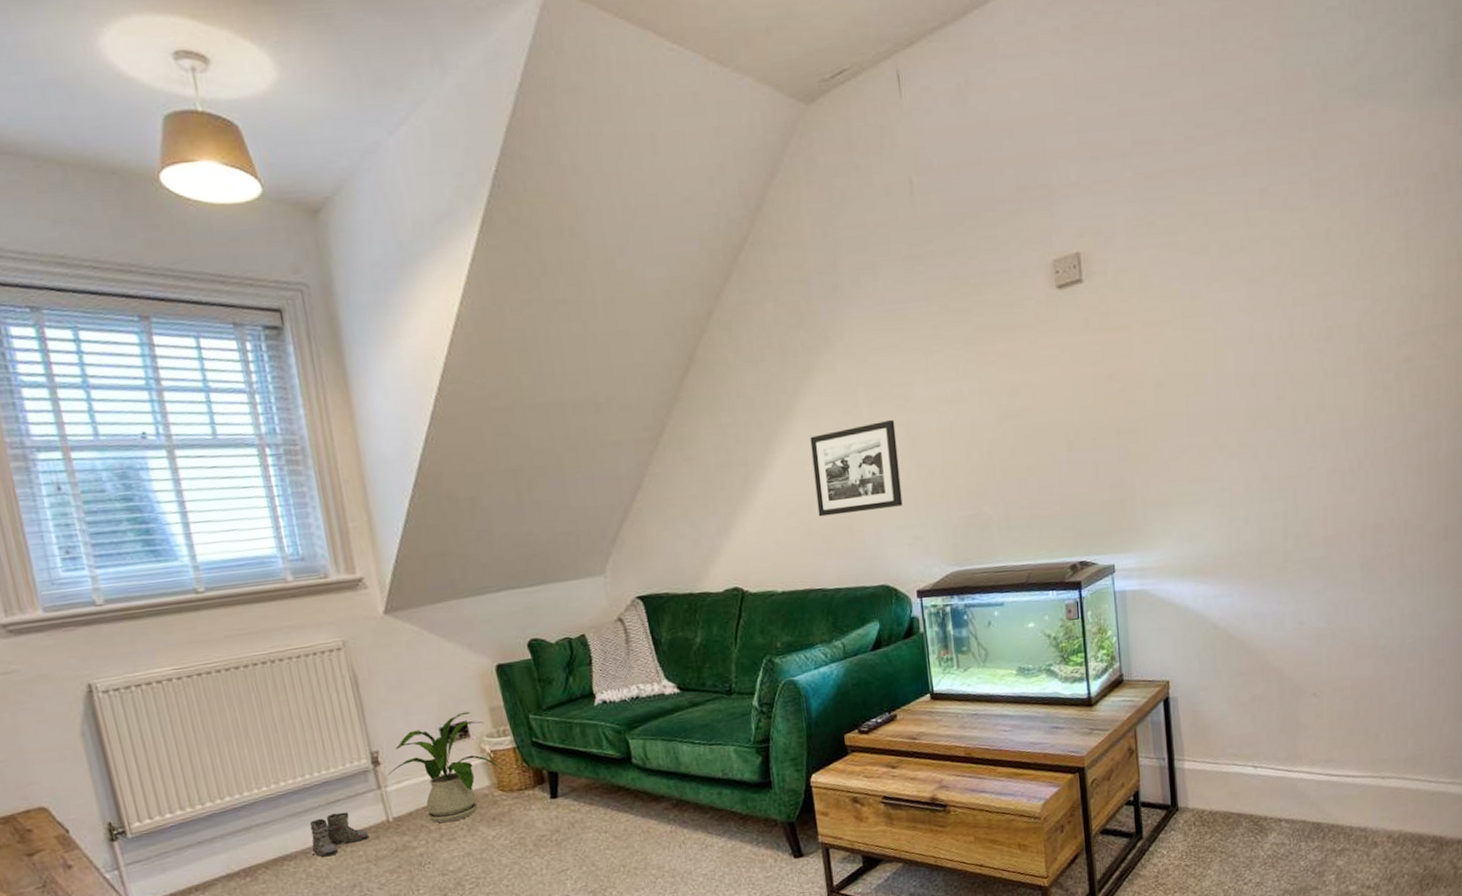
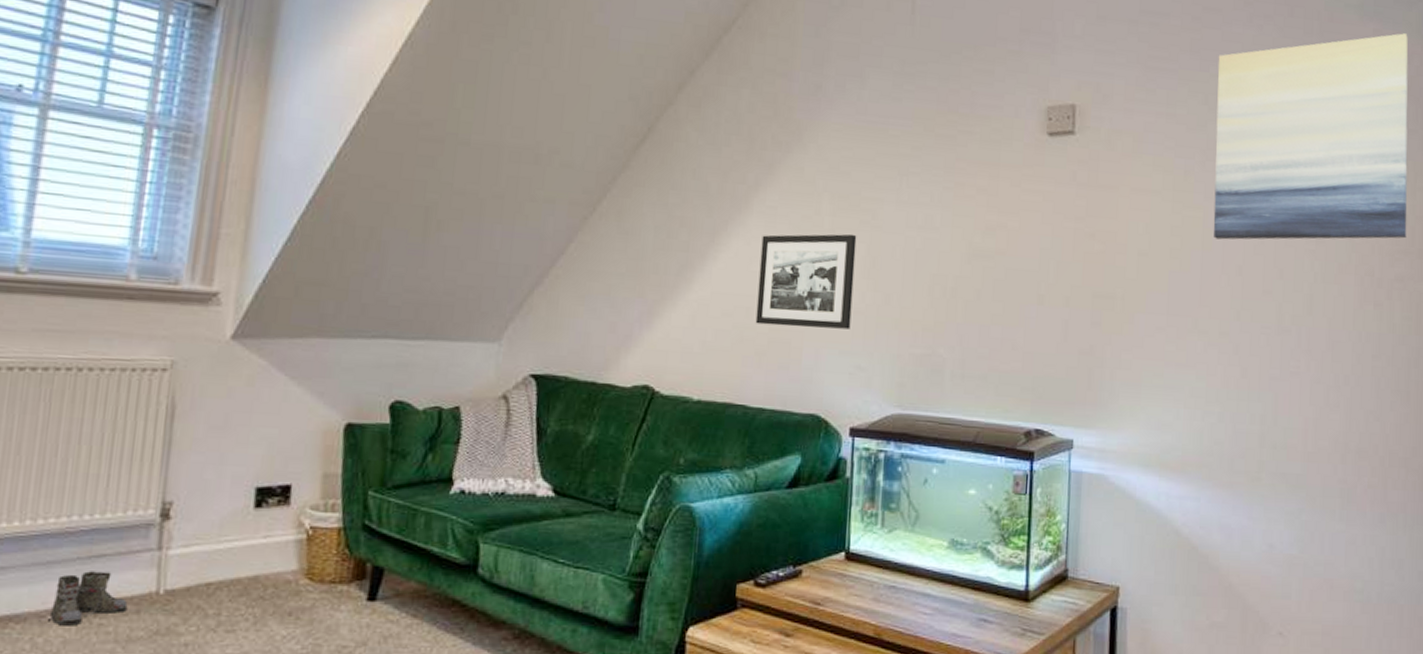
house plant: present [387,711,503,824] -> none [174,472,319,609]
wall art: none [1214,107,1412,357] -> present [1213,33,1409,240]

